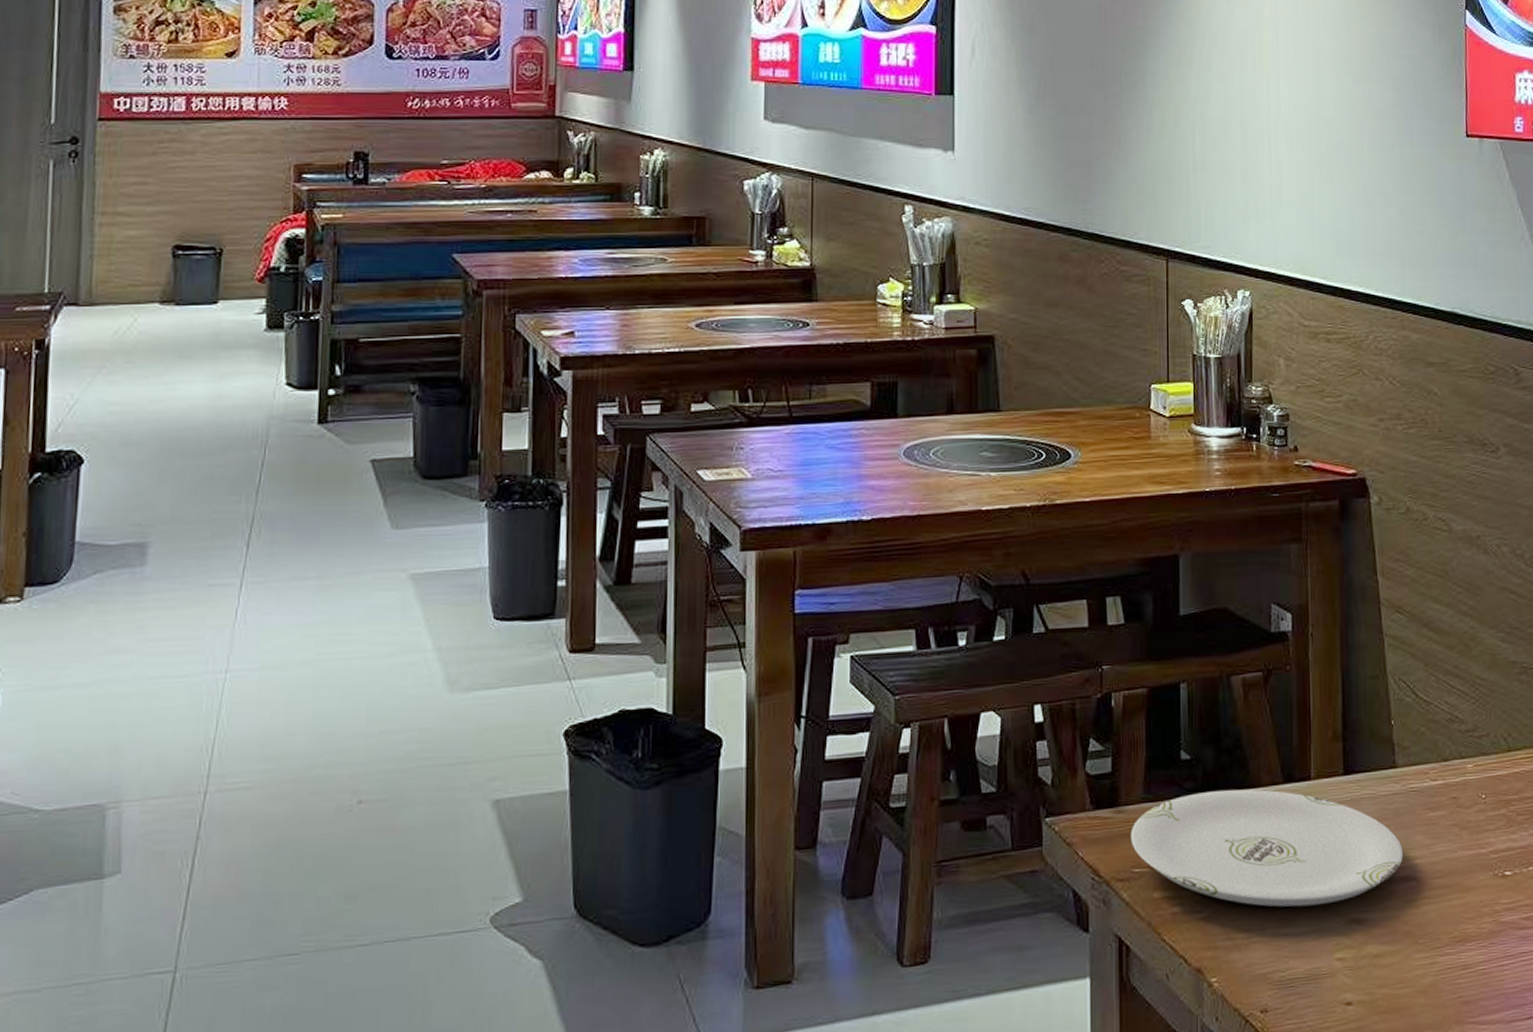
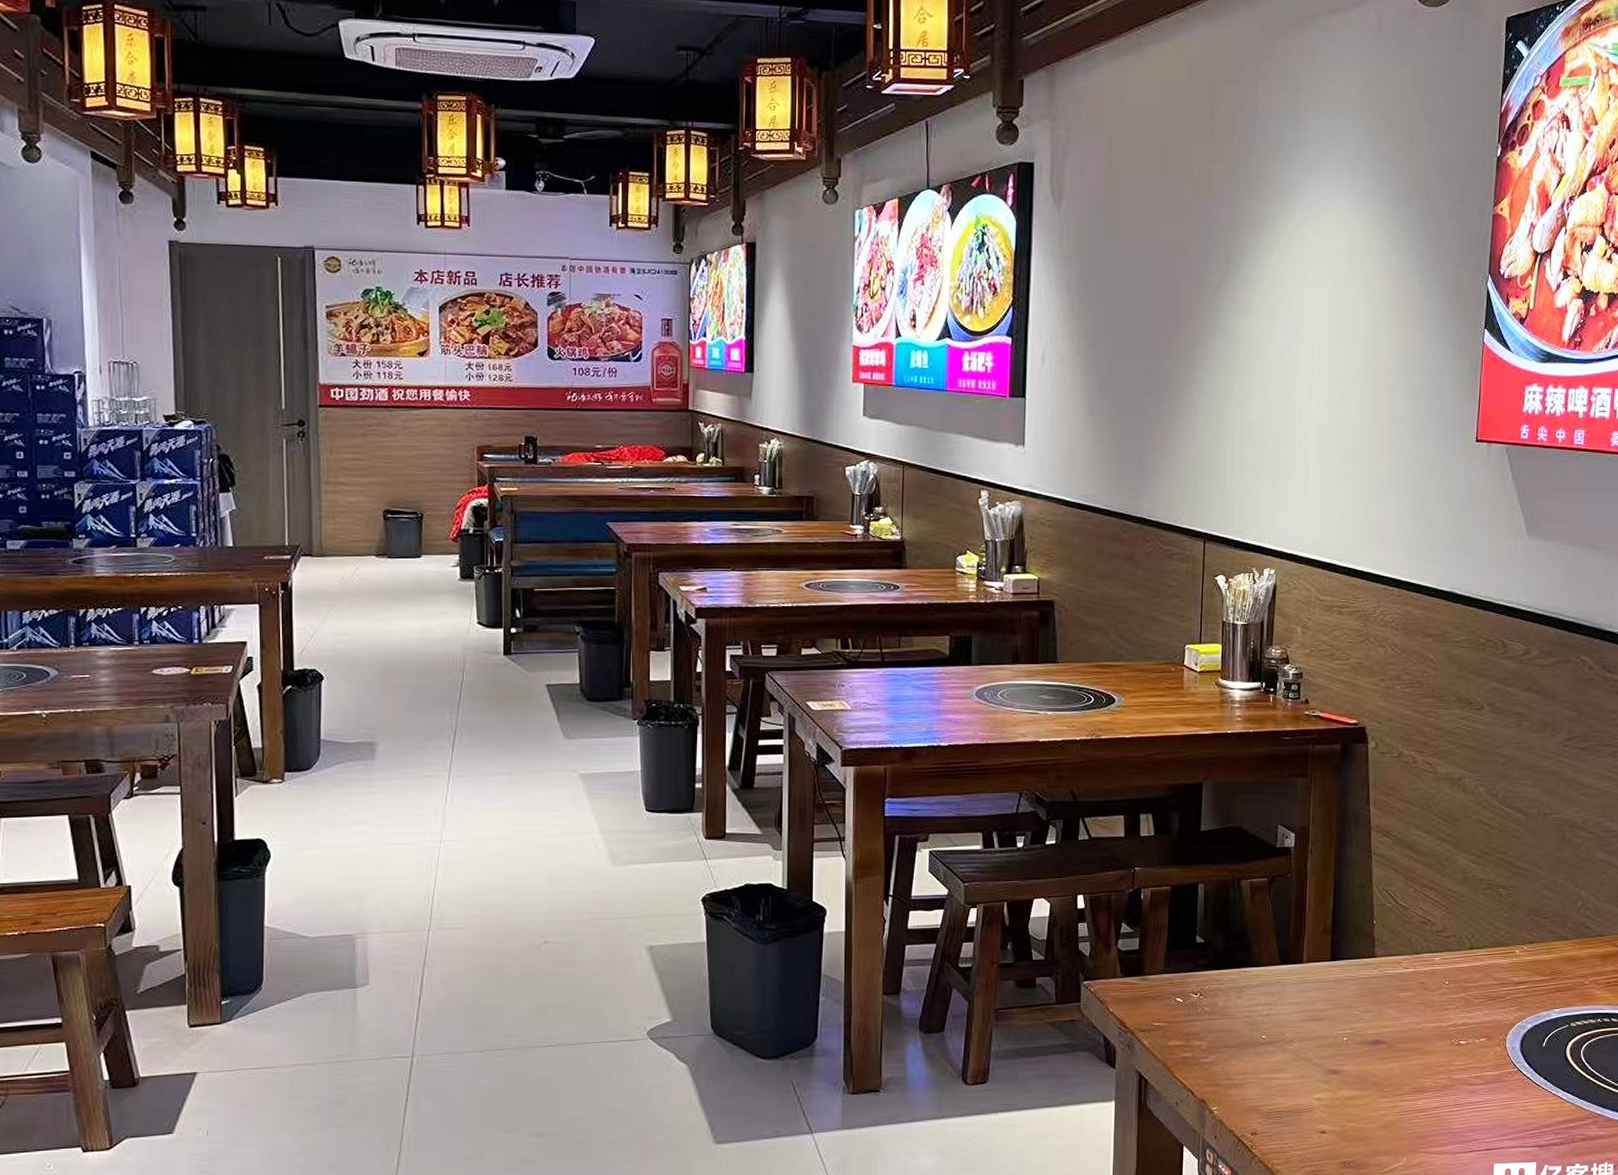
plate: present [1130,789,1404,907] -> none [1152,967,1377,1059]

